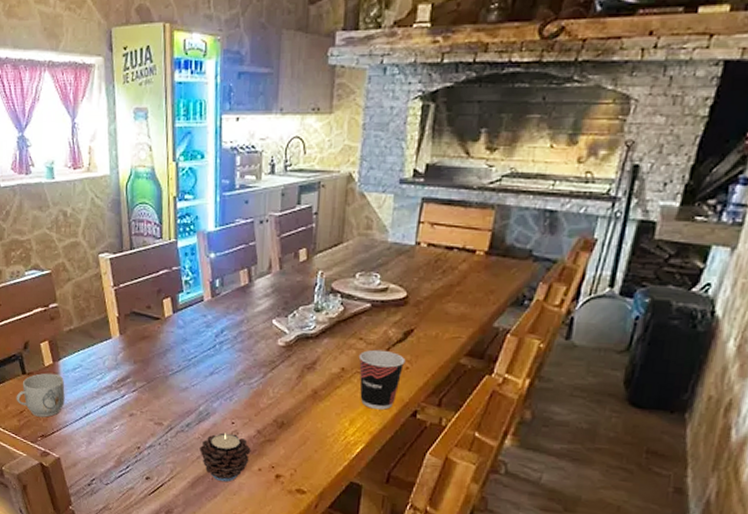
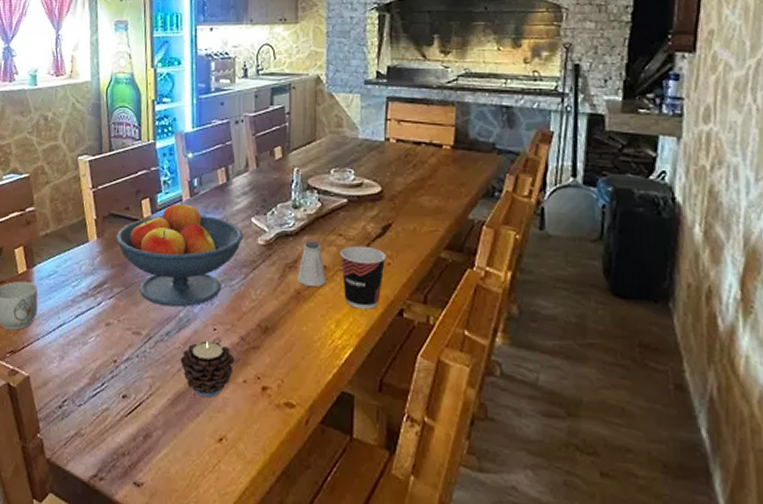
fruit bowl: none [138,301,263,402] -> present [116,201,243,307]
saltshaker: none [315,343,344,387] -> present [298,240,326,286]

